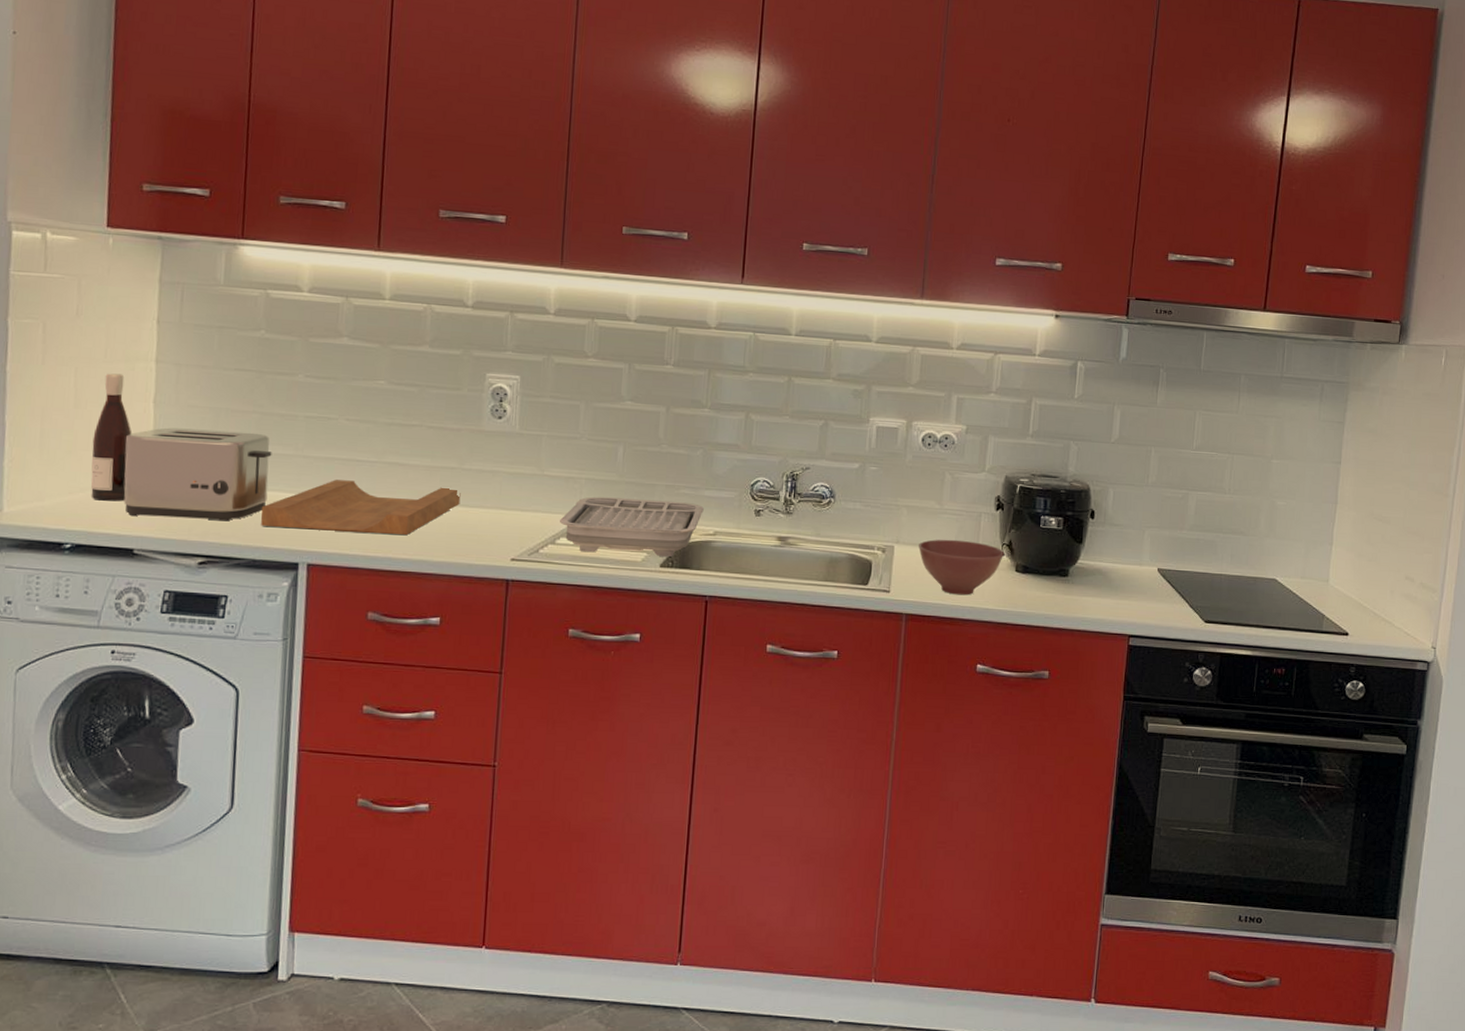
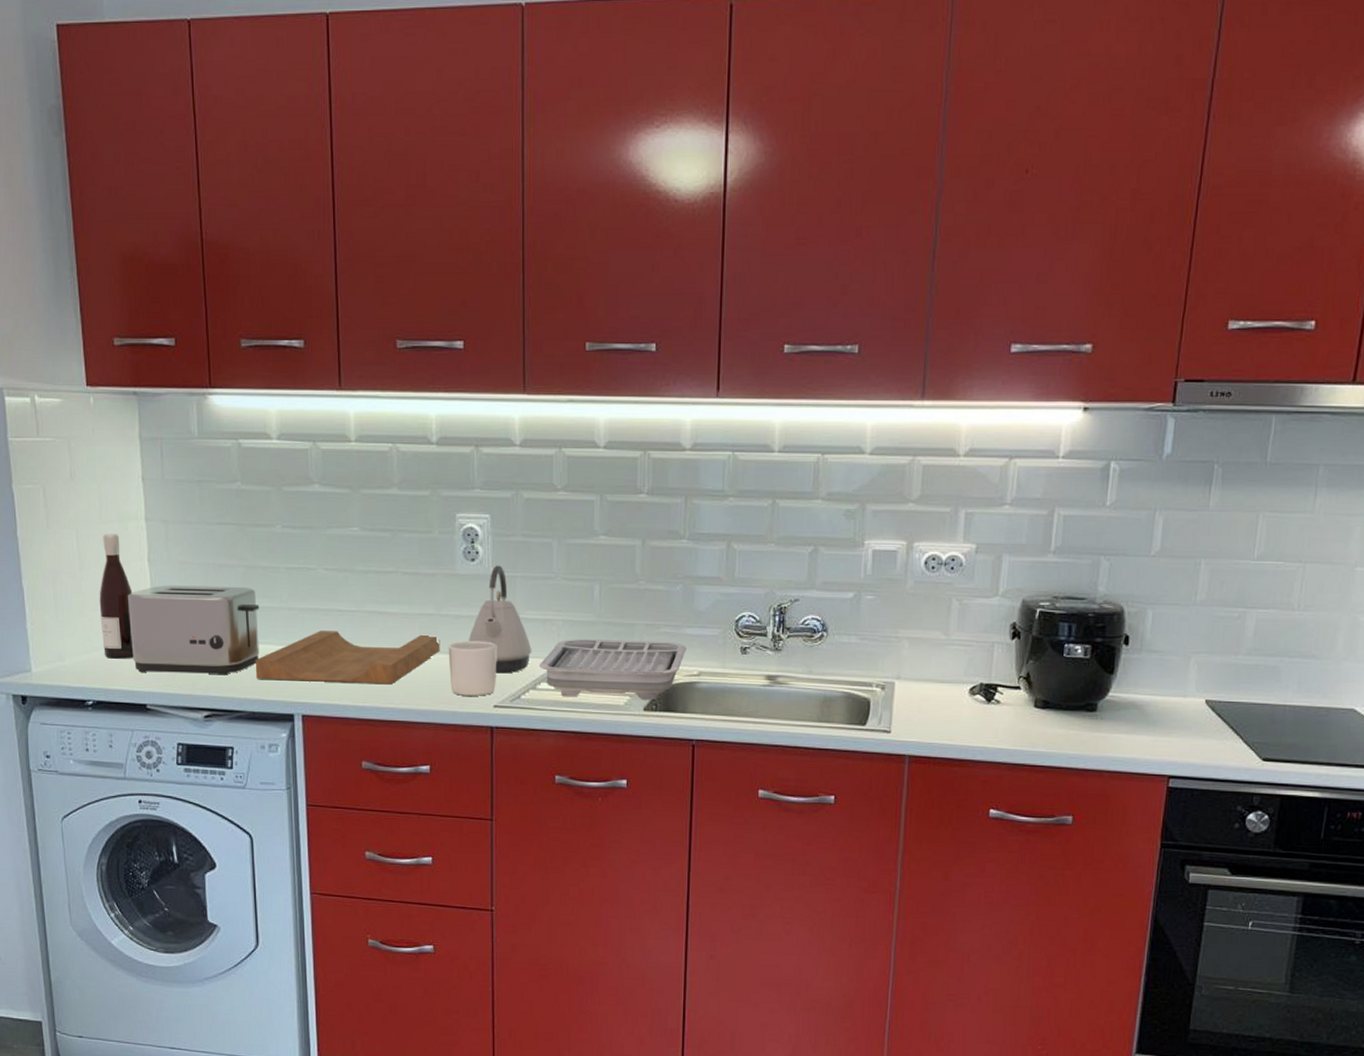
mug: none [467,494,518,549] -> present [448,640,496,696]
kettle: none [489,424,554,528] -> present [468,565,532,674]
bowl: present [919,539,1005,596] -> none [922,673,1022,735]

